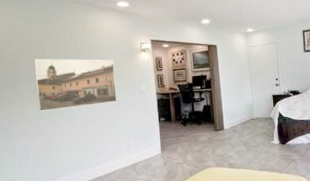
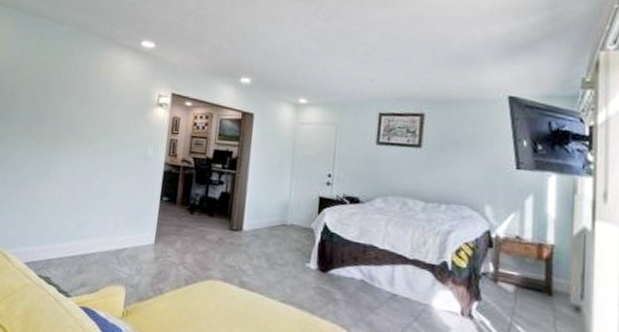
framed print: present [34,58,117,111] -> none [26,94,123,165]

